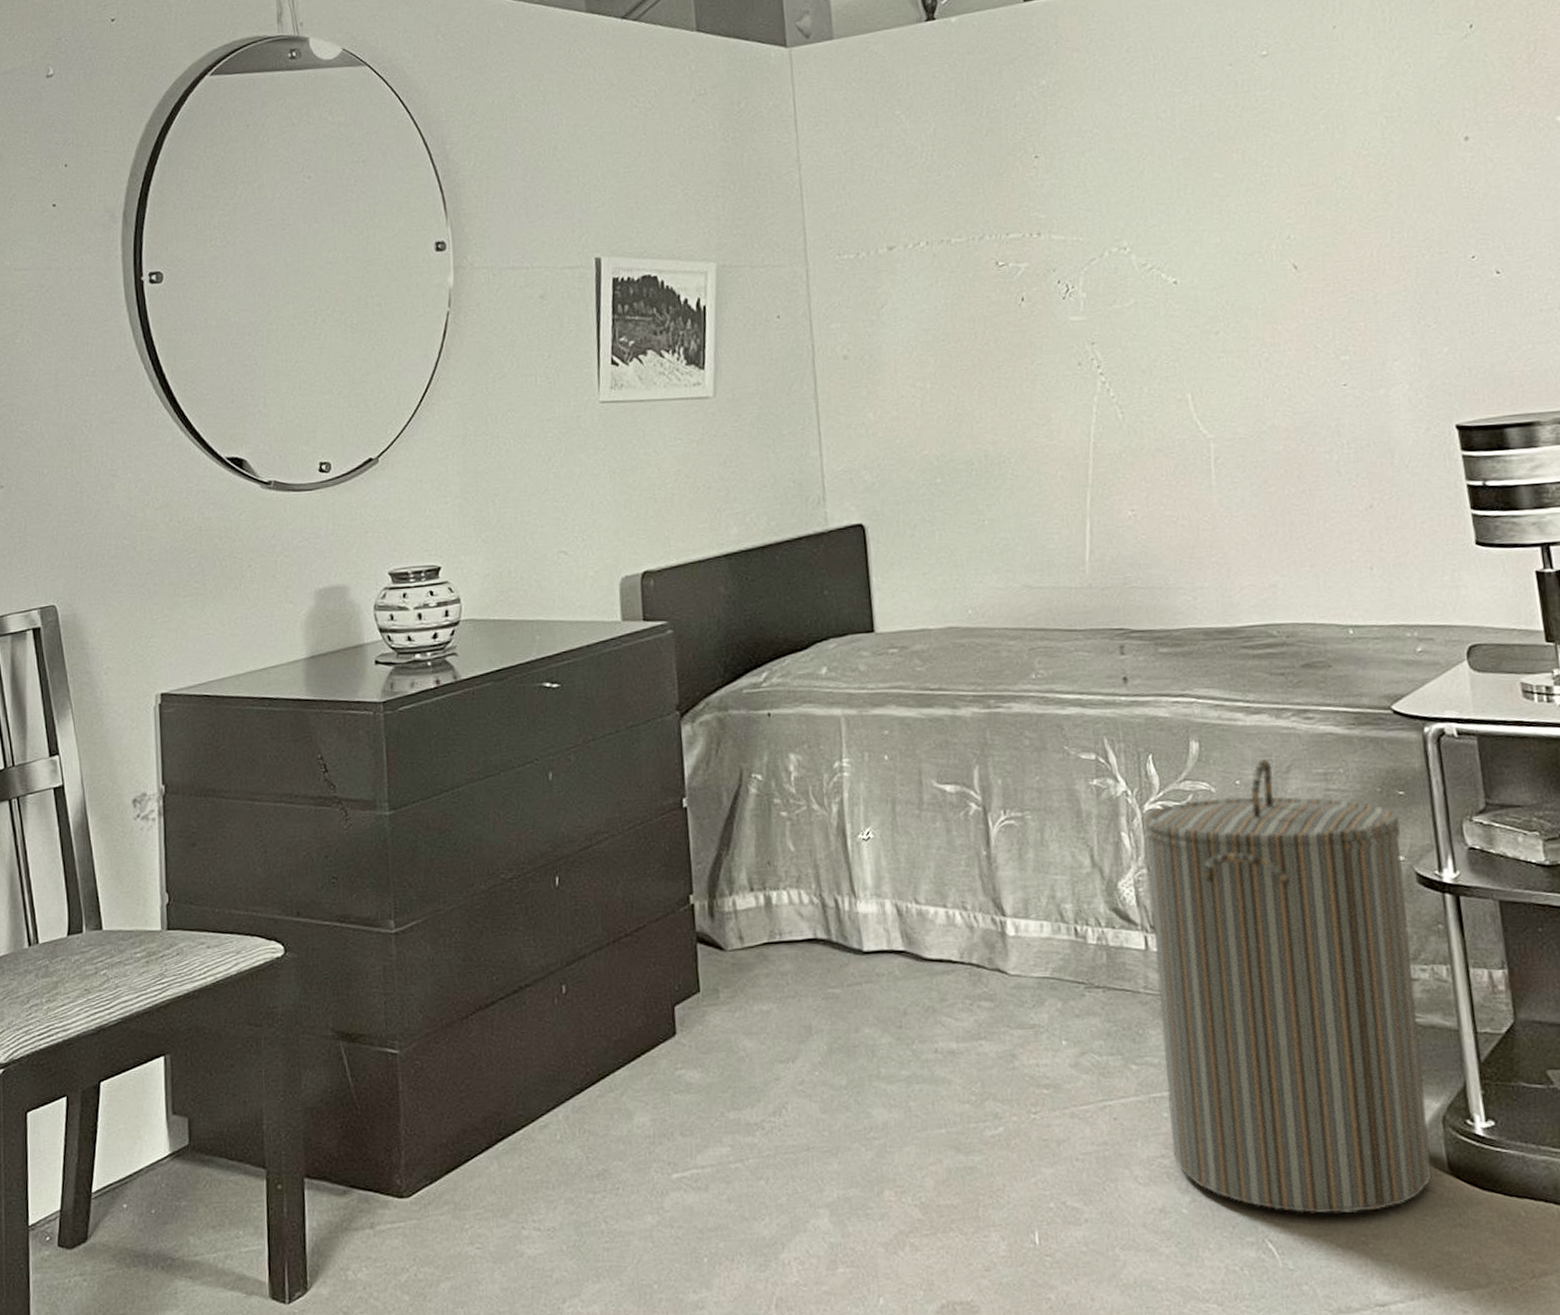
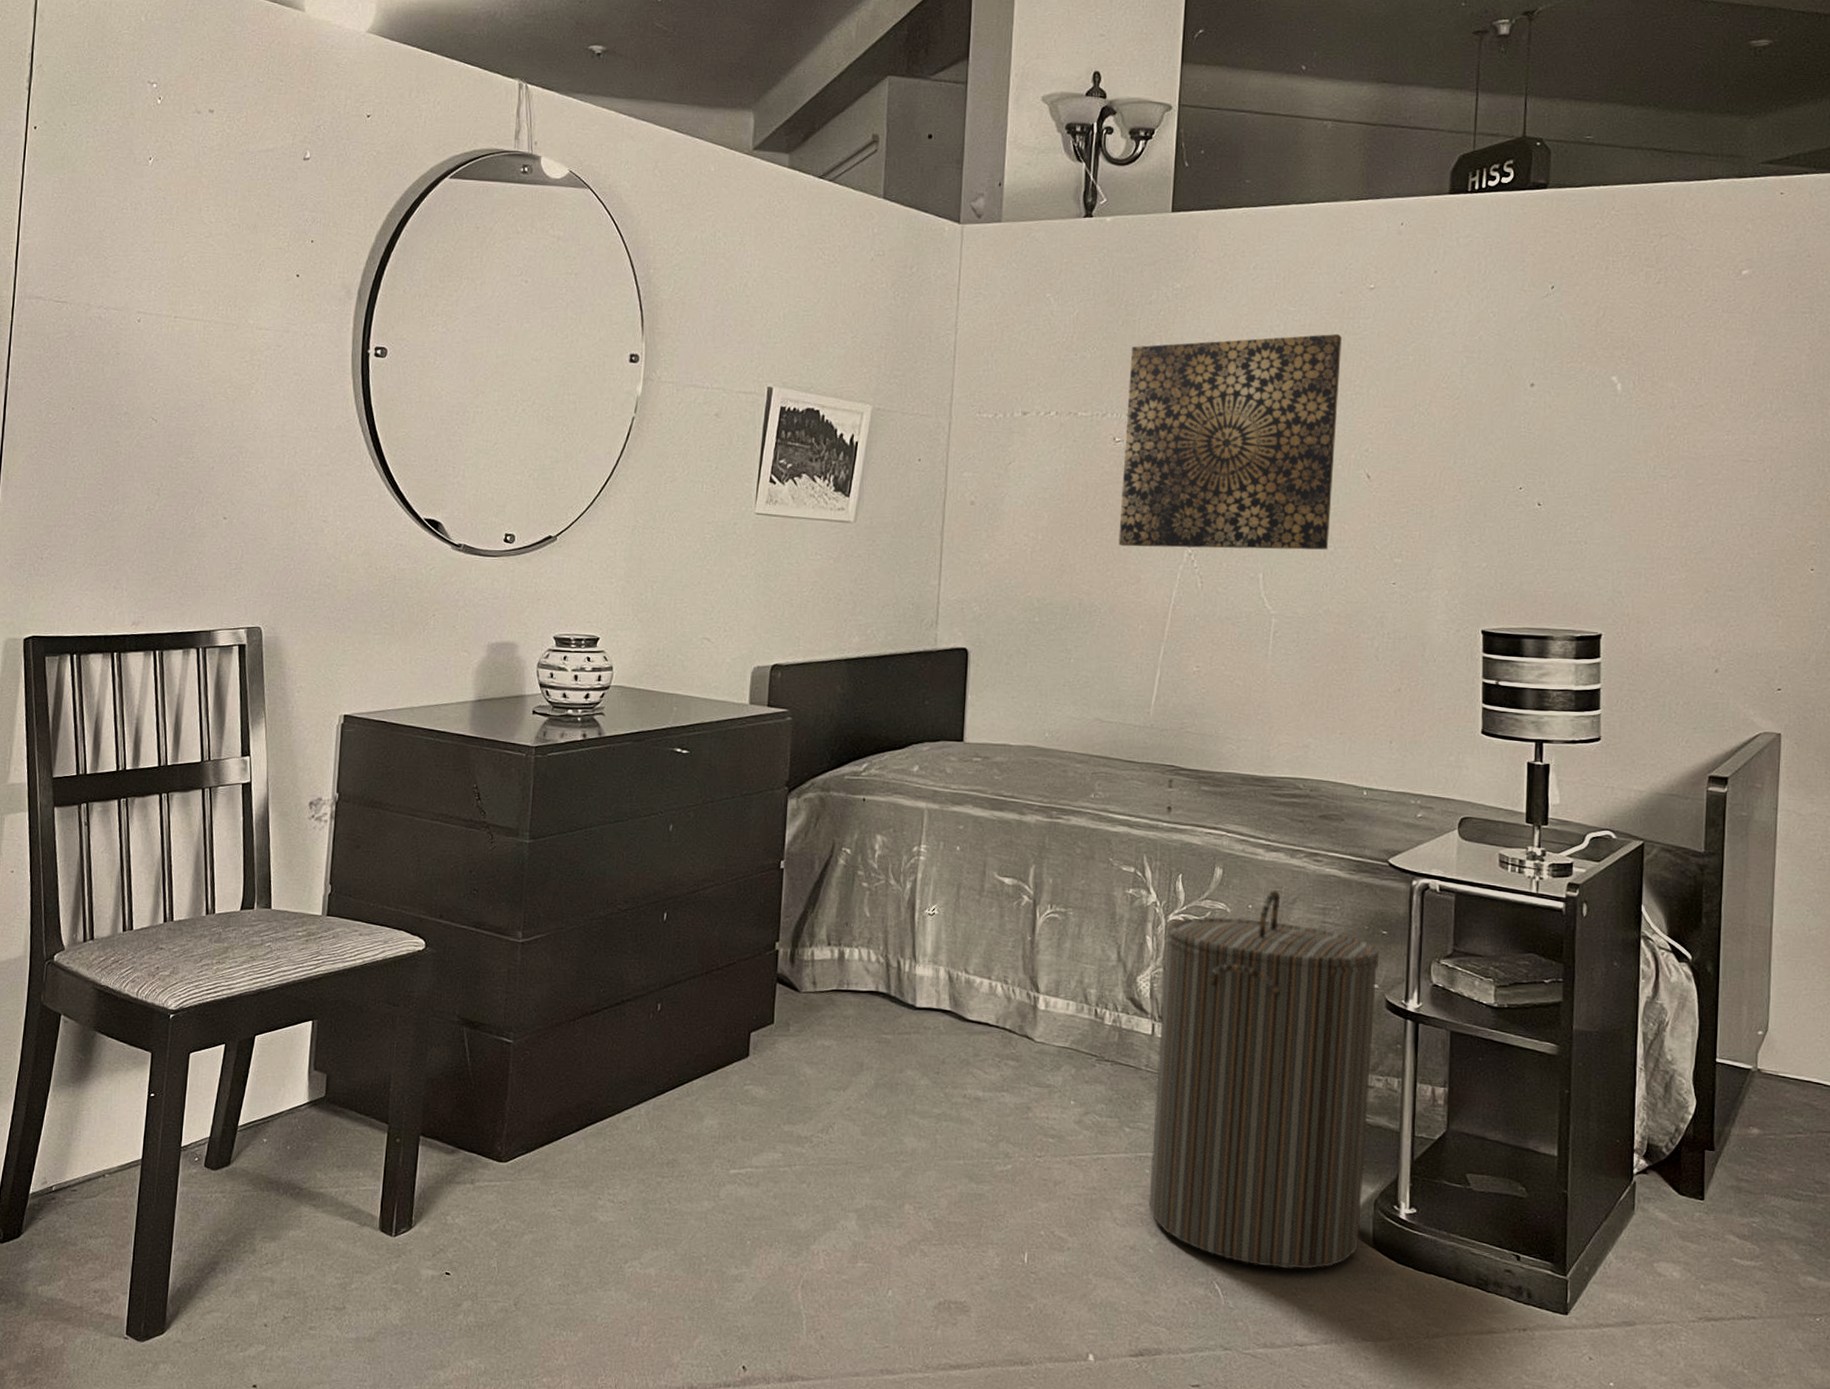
wall art: none [1001,112,1263,384] -> present [1118,334,1342,550]

